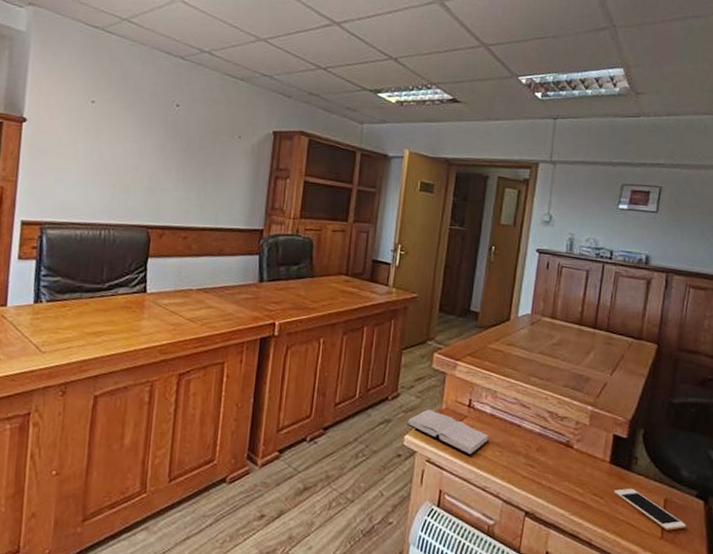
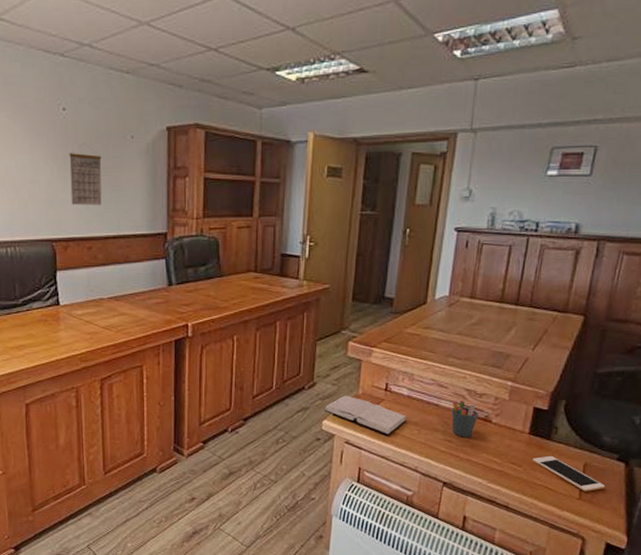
calendar: none [172,138,208,197] -> present [69,143,102,205]
pen holder: none [533,422,560,463] -> present [451,401,479,437]

